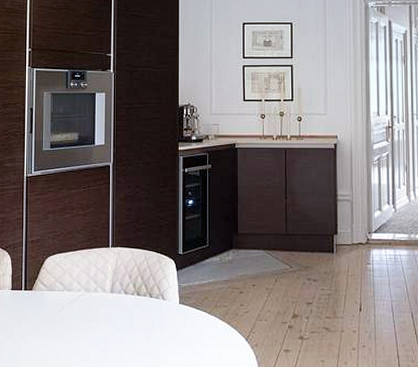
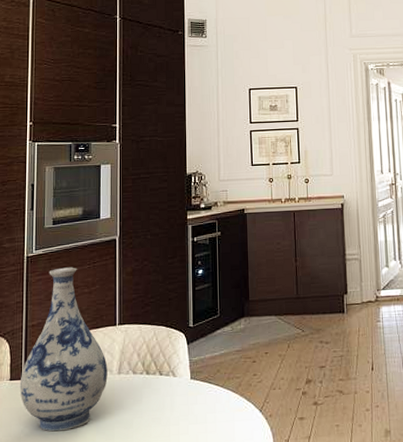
vase: none [20,189,101,340] -> present [19,267,108,432]

